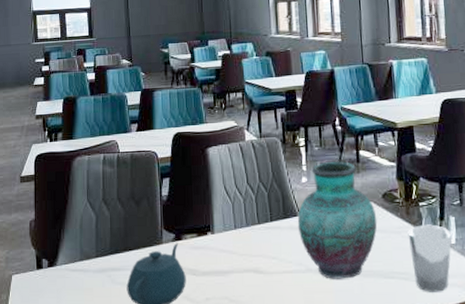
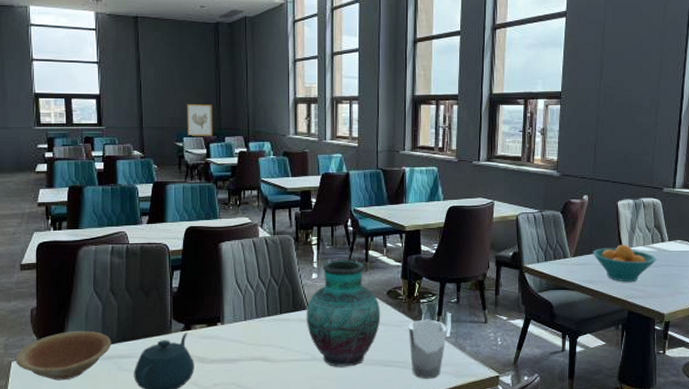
bowl: none [15,242,105,295] -> present [15,330,112,381]
wall art: none [171,9,196,42] -> present [187,104,212,136]

